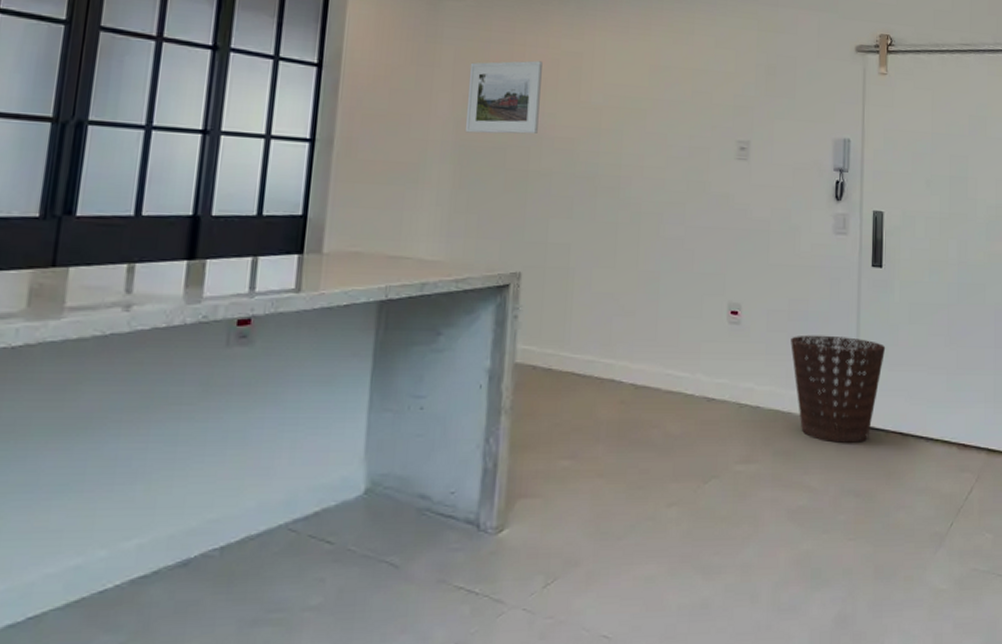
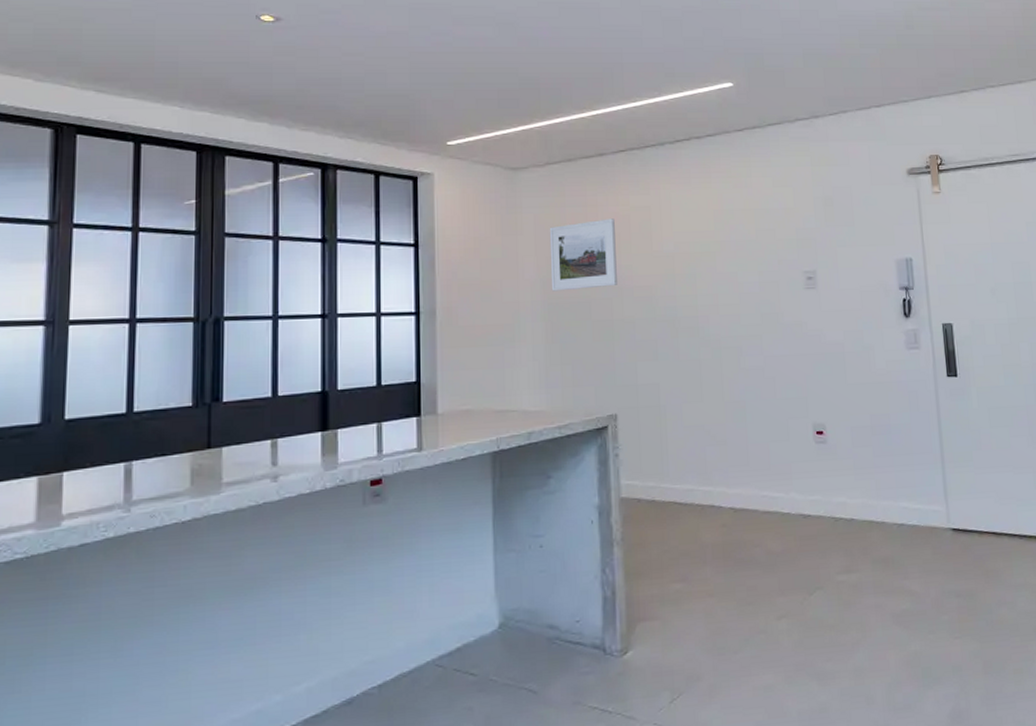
basket: present [791,335,886,443] -> none [876,445,970,547]

